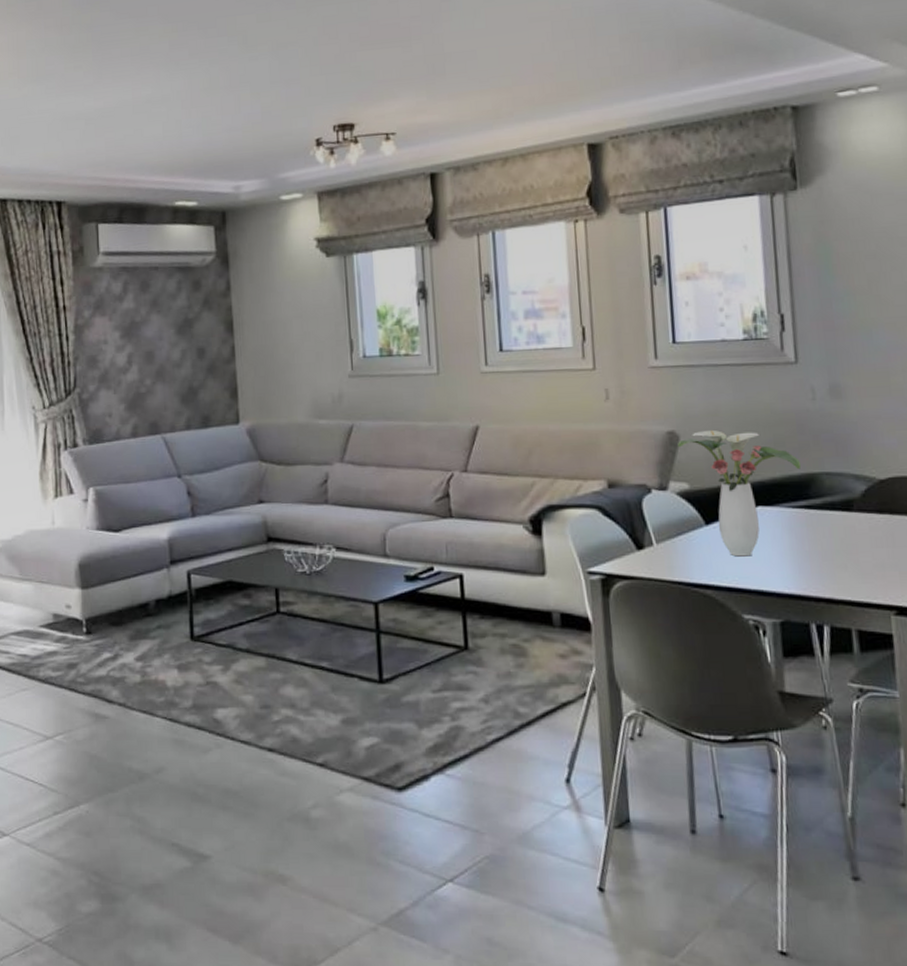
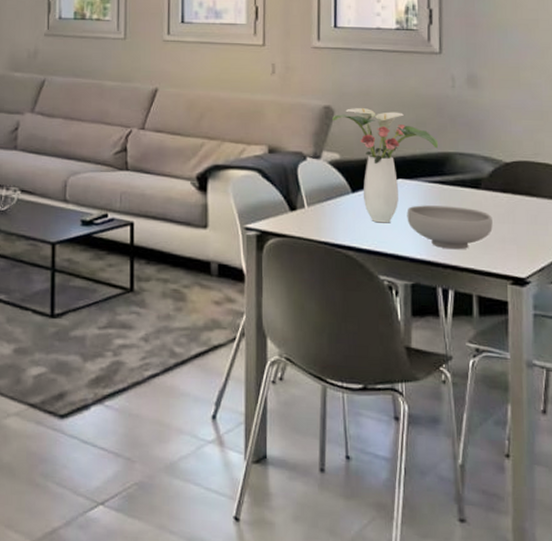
bowl: none [769,532,870,581] -> present [406,205,493,250]

